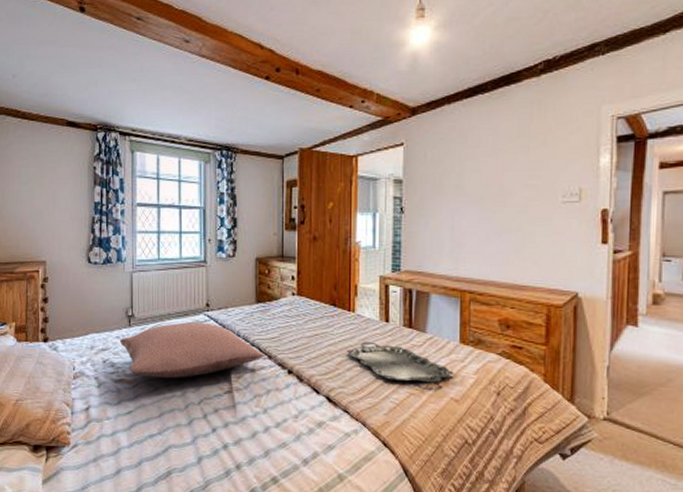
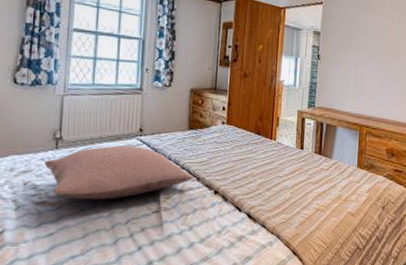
serving tray: present [347,341,454,383] -> none [267,165,352,200]

